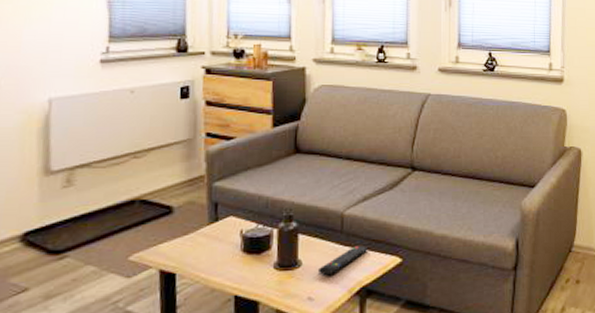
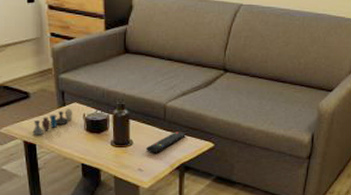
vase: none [172,223,227,261] -> present [32,108,73,135]

